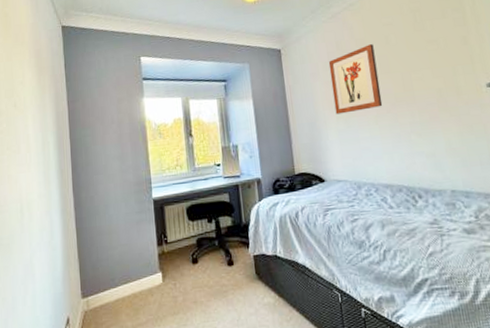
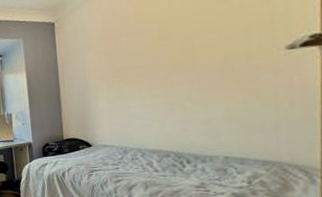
wall art: present [328,44,383,114] -> none [102,10,158,84]

